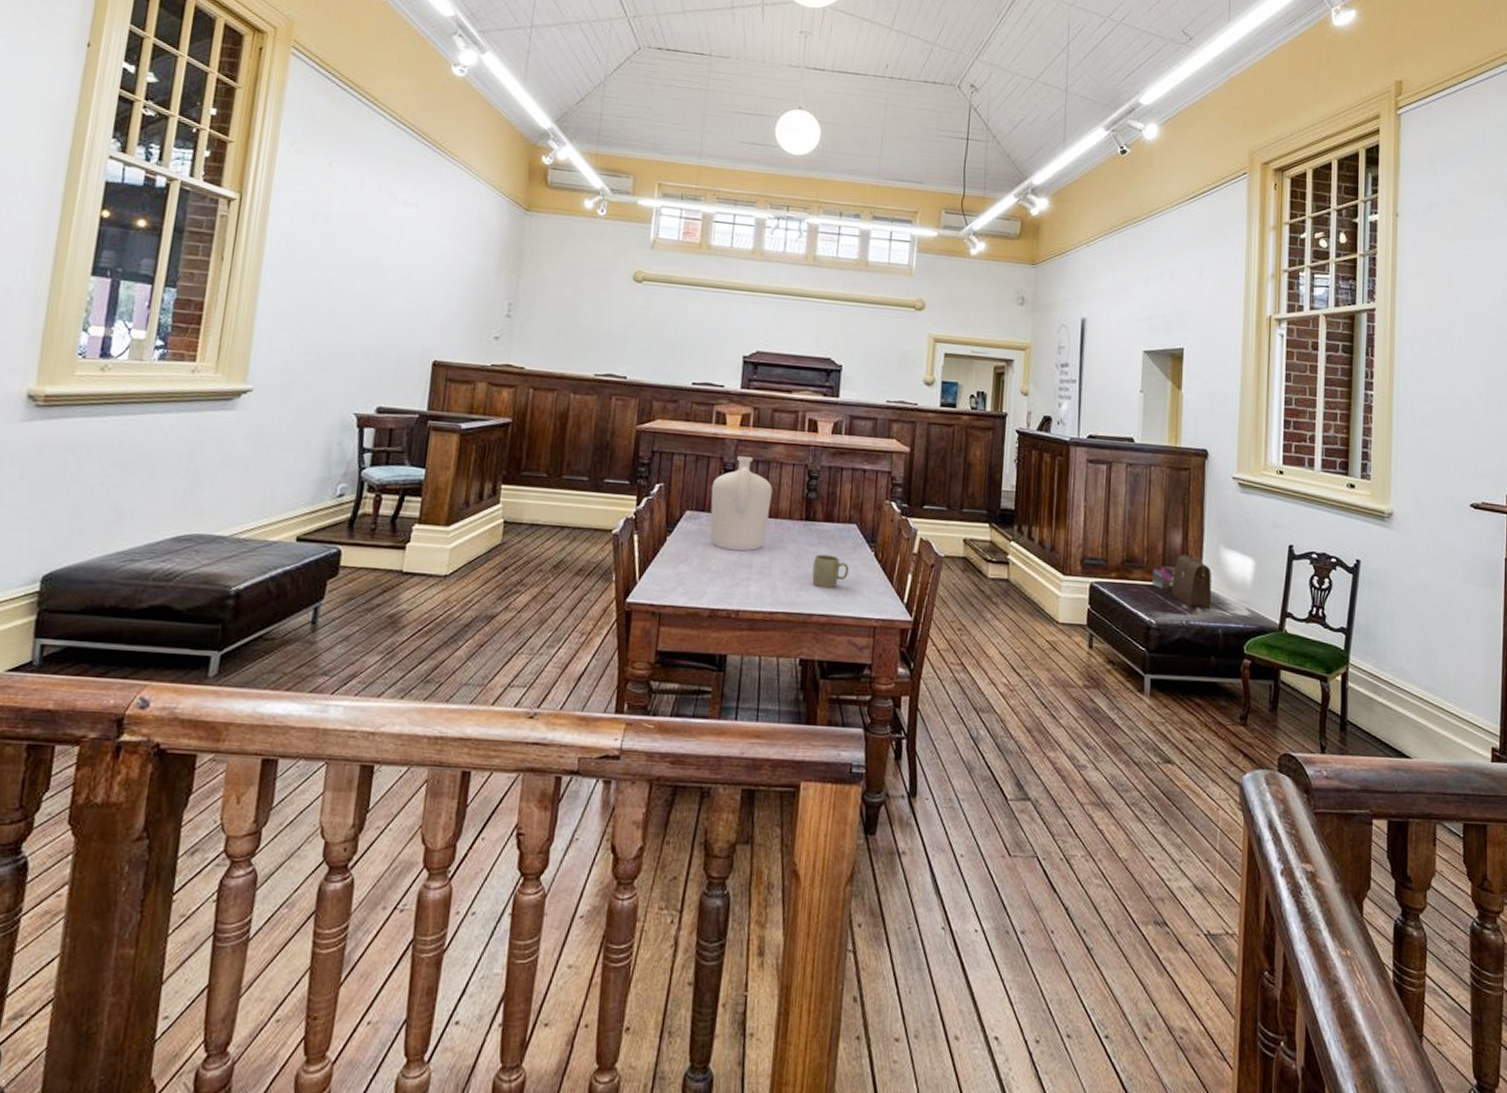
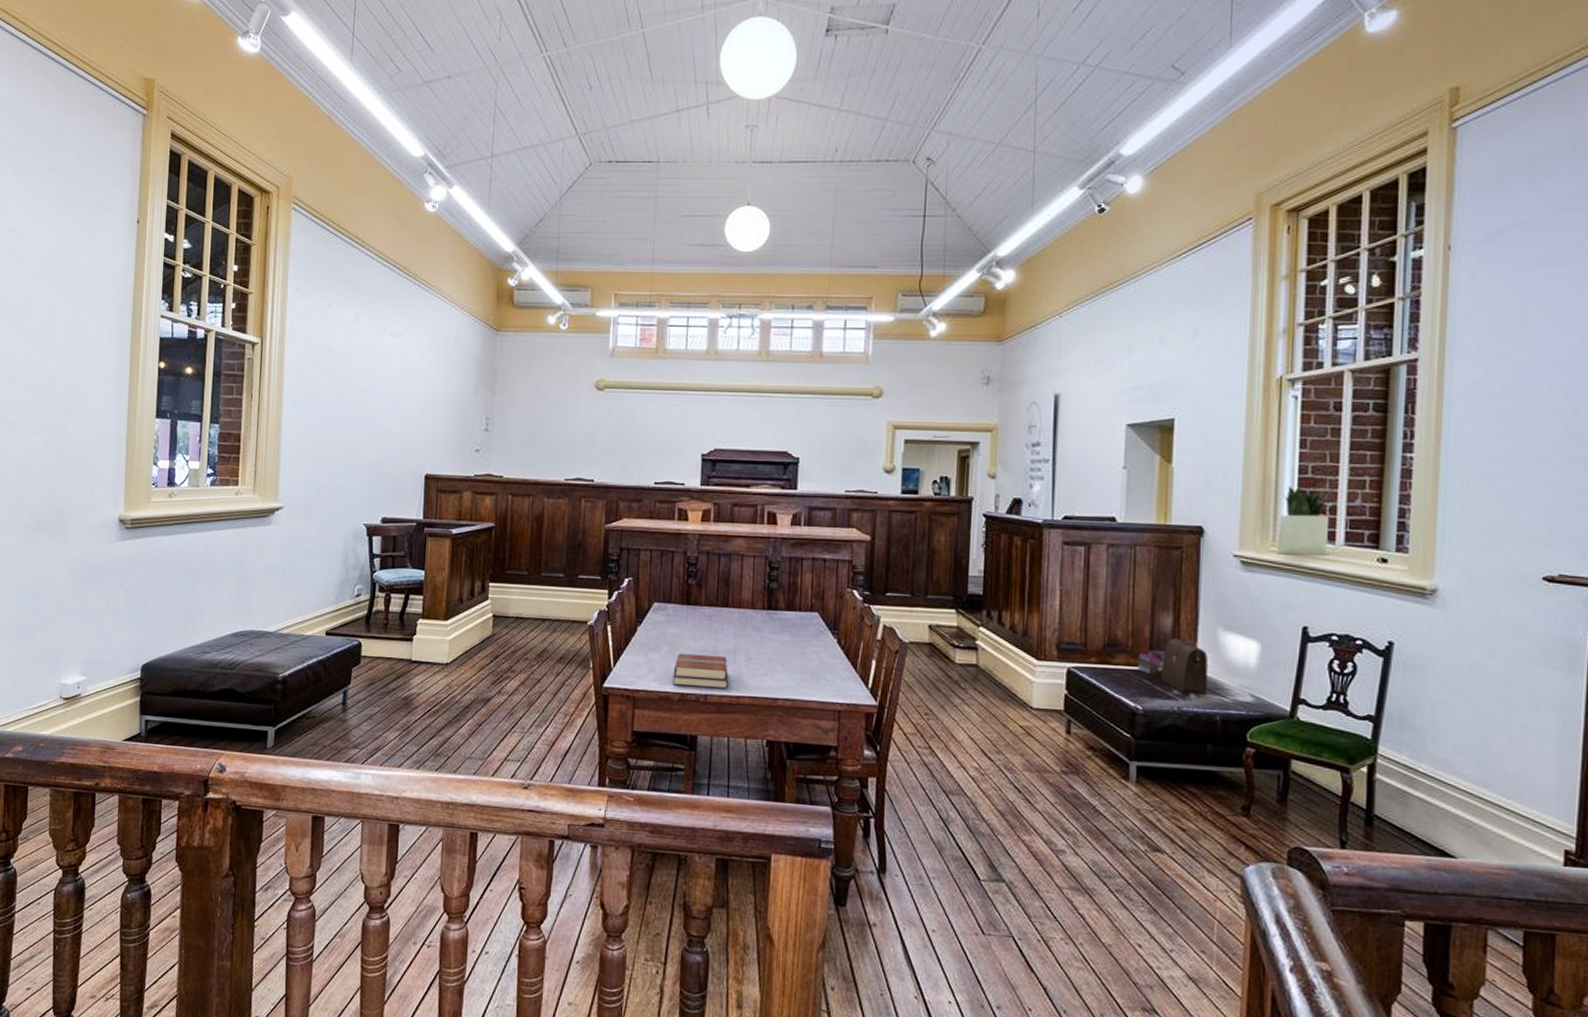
books: none [702,565,763,604] -> present [672,653,729,689]
water jug: present [710,456,772,552] -> none [676,550,735,640]
mug: present [812,554,849,587] -> none [776,642,812,673]
planter: none [1264,415,1311,481] -> present [1272,486,1332,557]

